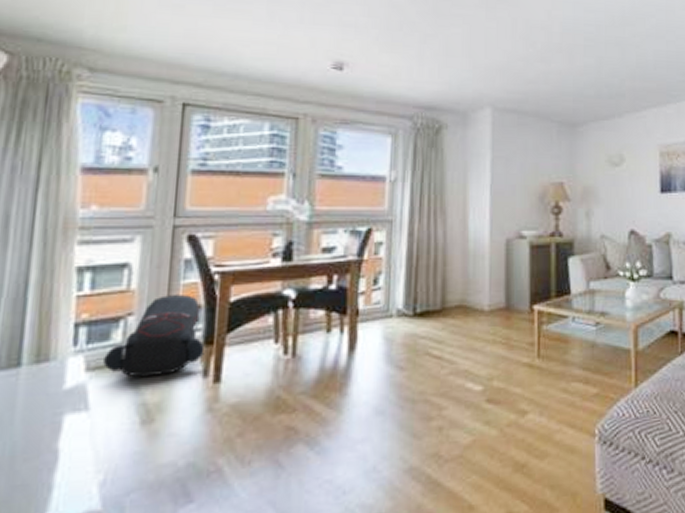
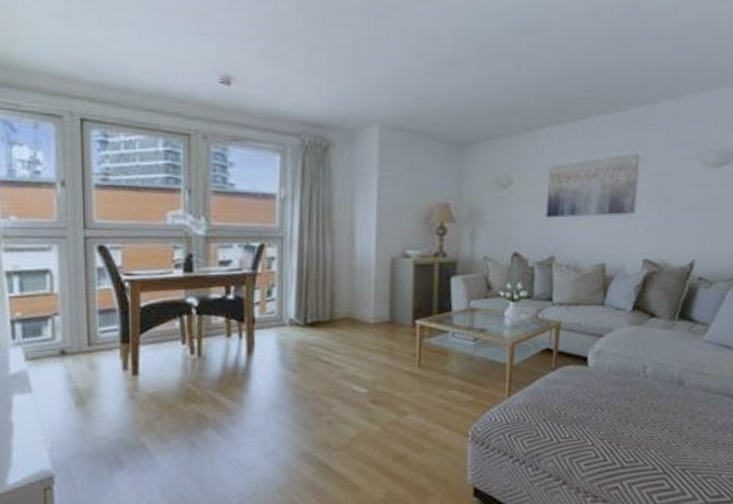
backpack: present [103,295,205,378] -> none [39,299,122,368]

